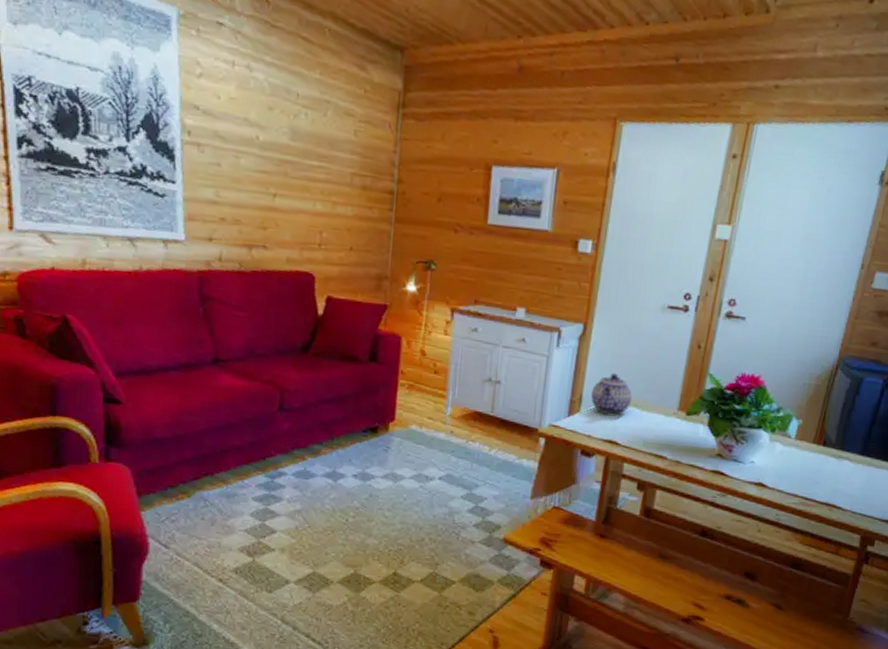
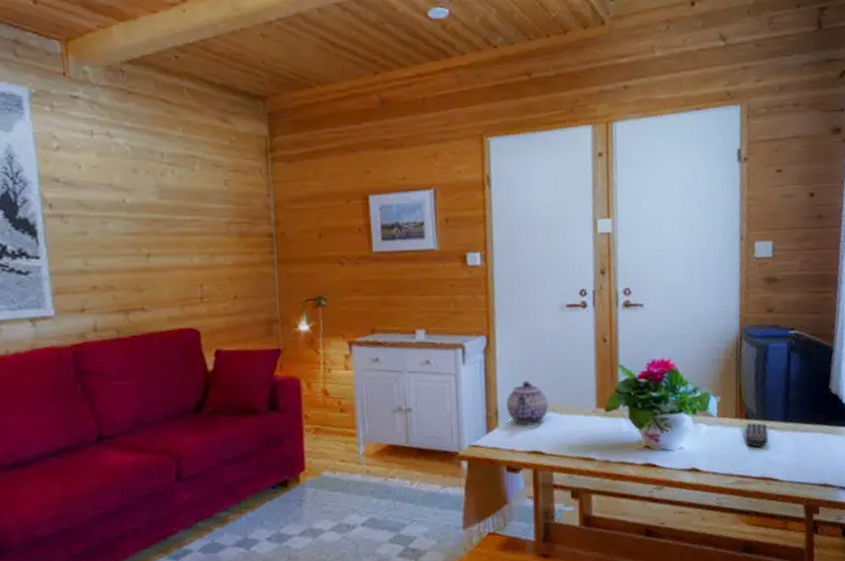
remote control: none [818,449,842,475] -> present [746,422,768,447]

